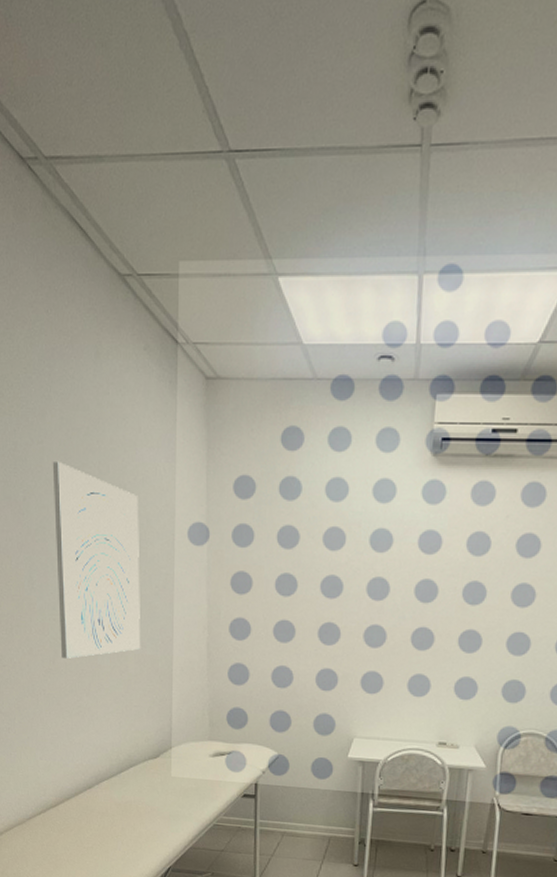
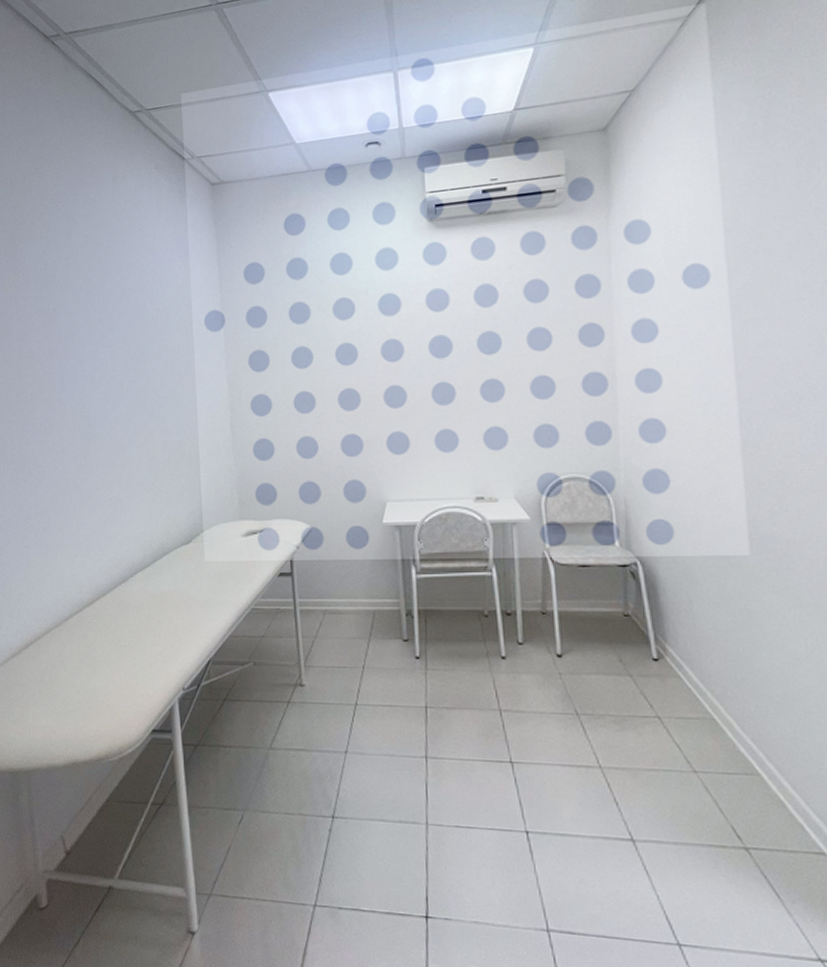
wall art: present [52,460,140,659] -> none [78,273,166,453]

